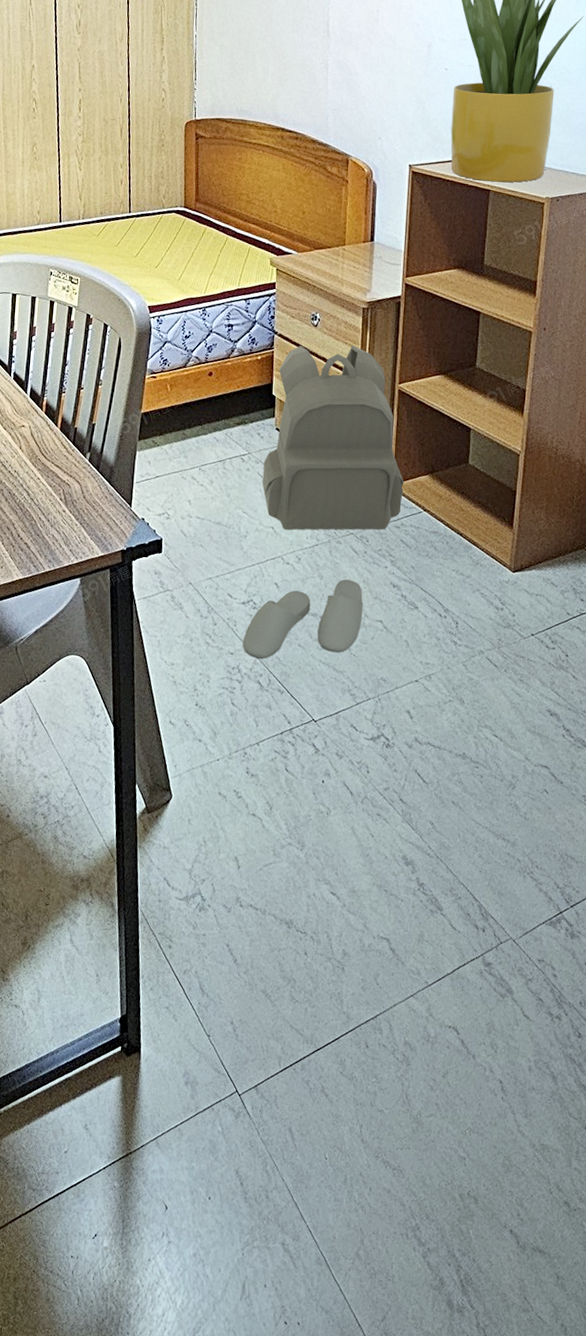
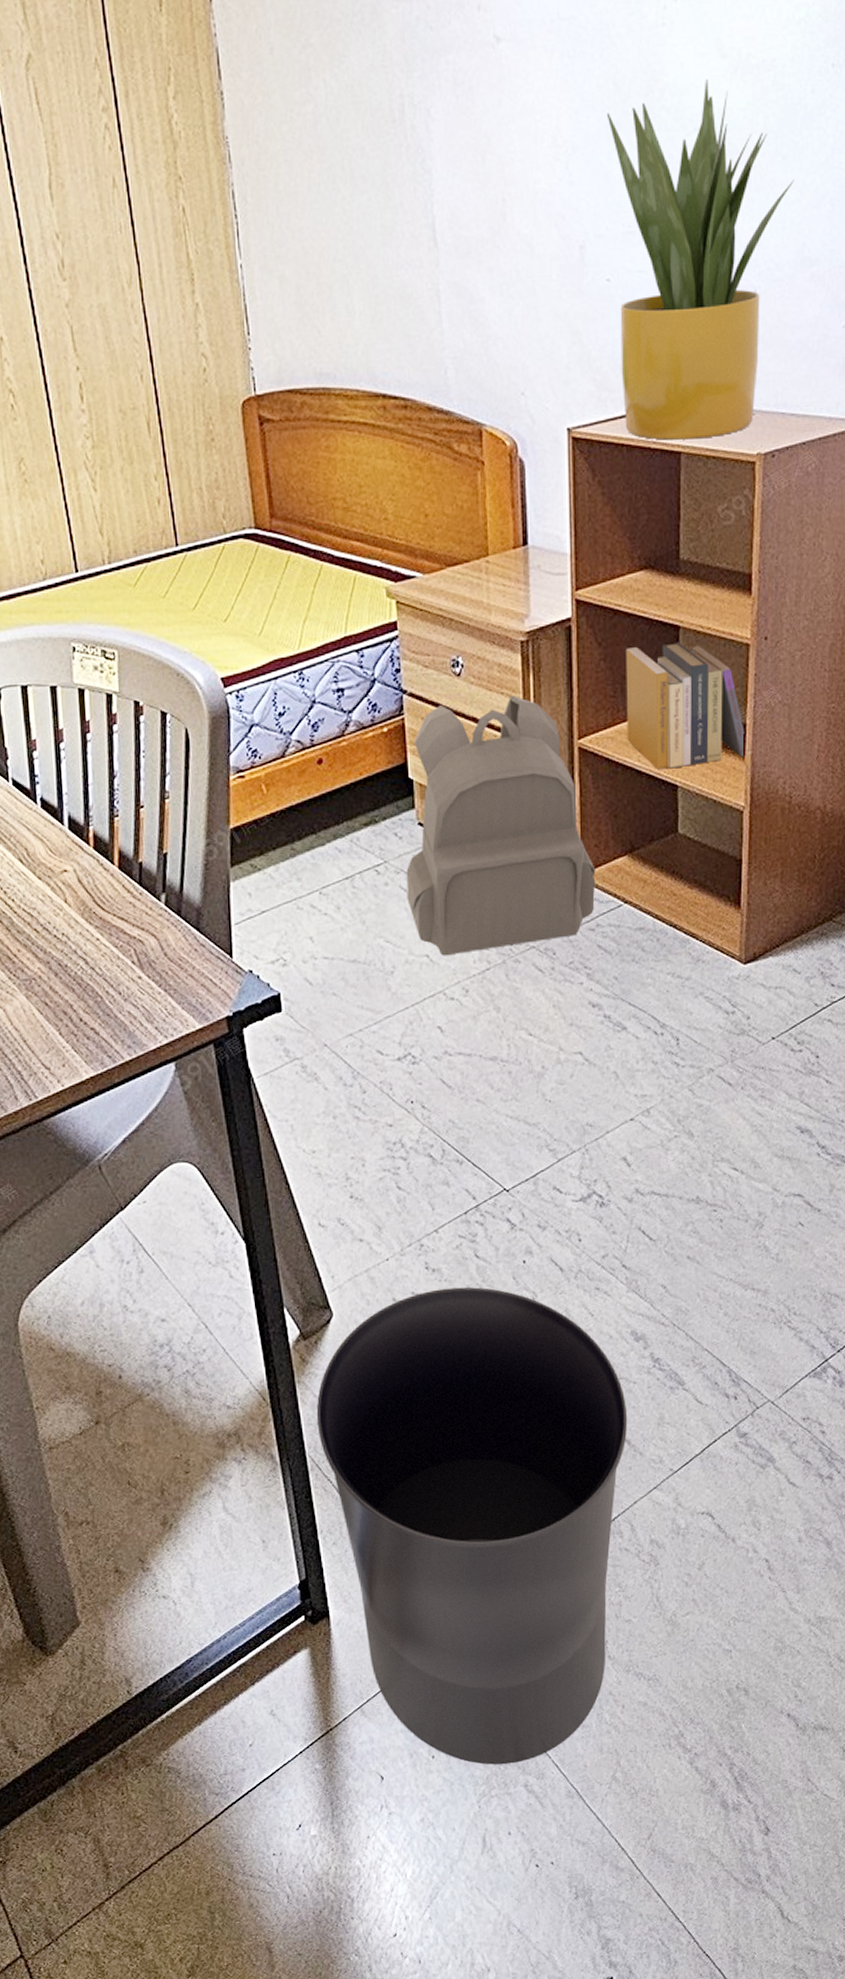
waste bin: none [149,791,394,1221] -> present [316,1286,628,1765]
slippers: present [242,579,364,659] -> none [403,1007,556,1127]
books: none [435,322,525,416] -> present [625,641,746,770]

